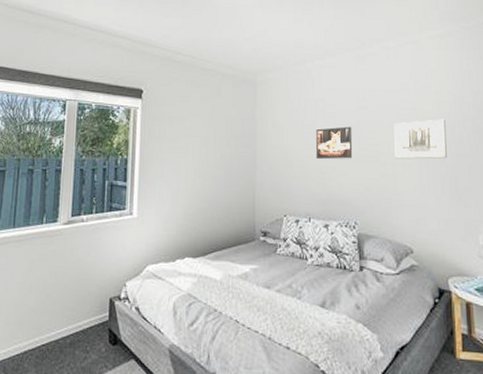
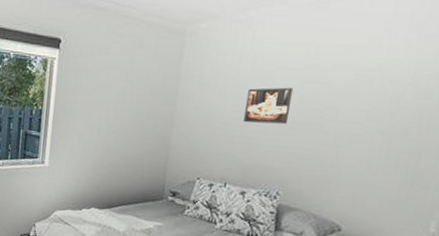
wall art: present [394,119,447,159] -> none [341,83,422,132]

